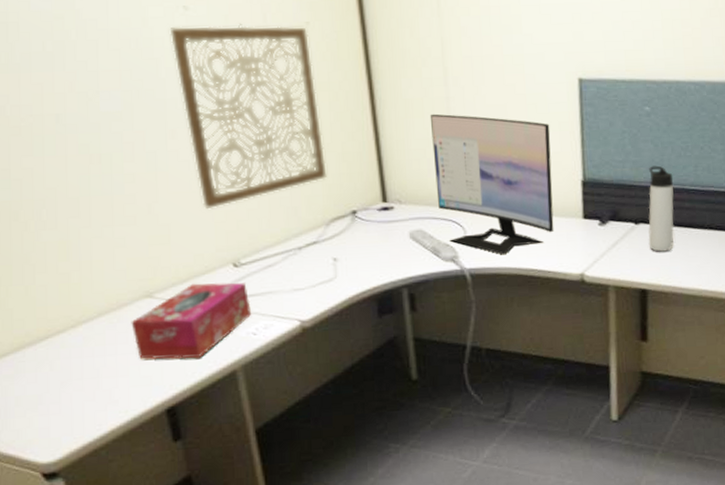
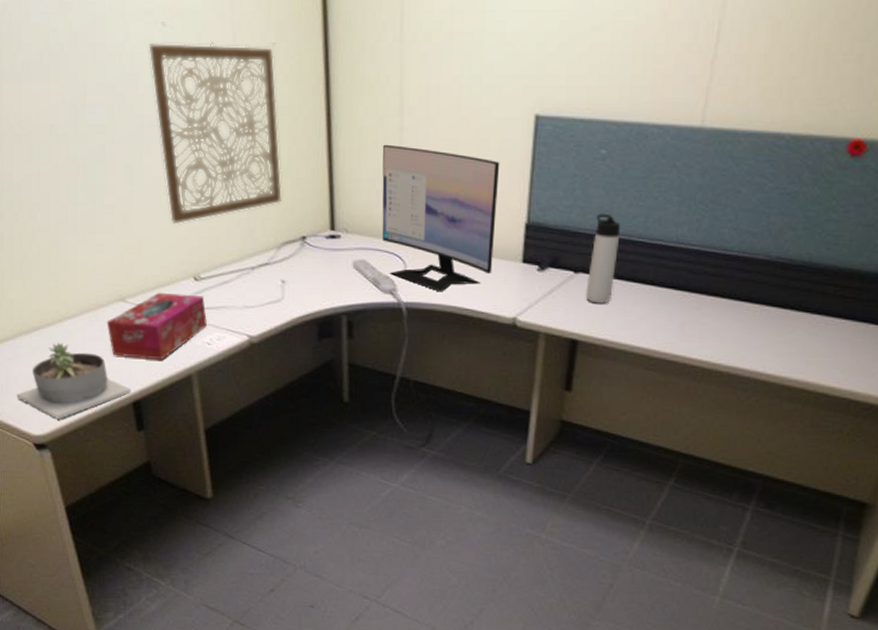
succulent planter: none [18,351,164,441] -> present [16,342,131,419]

